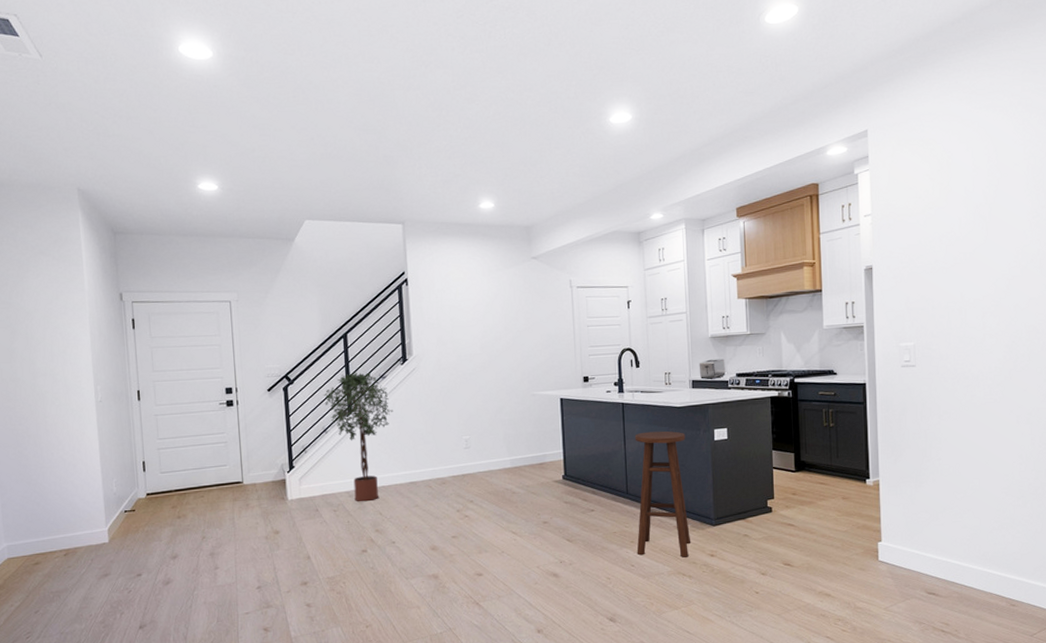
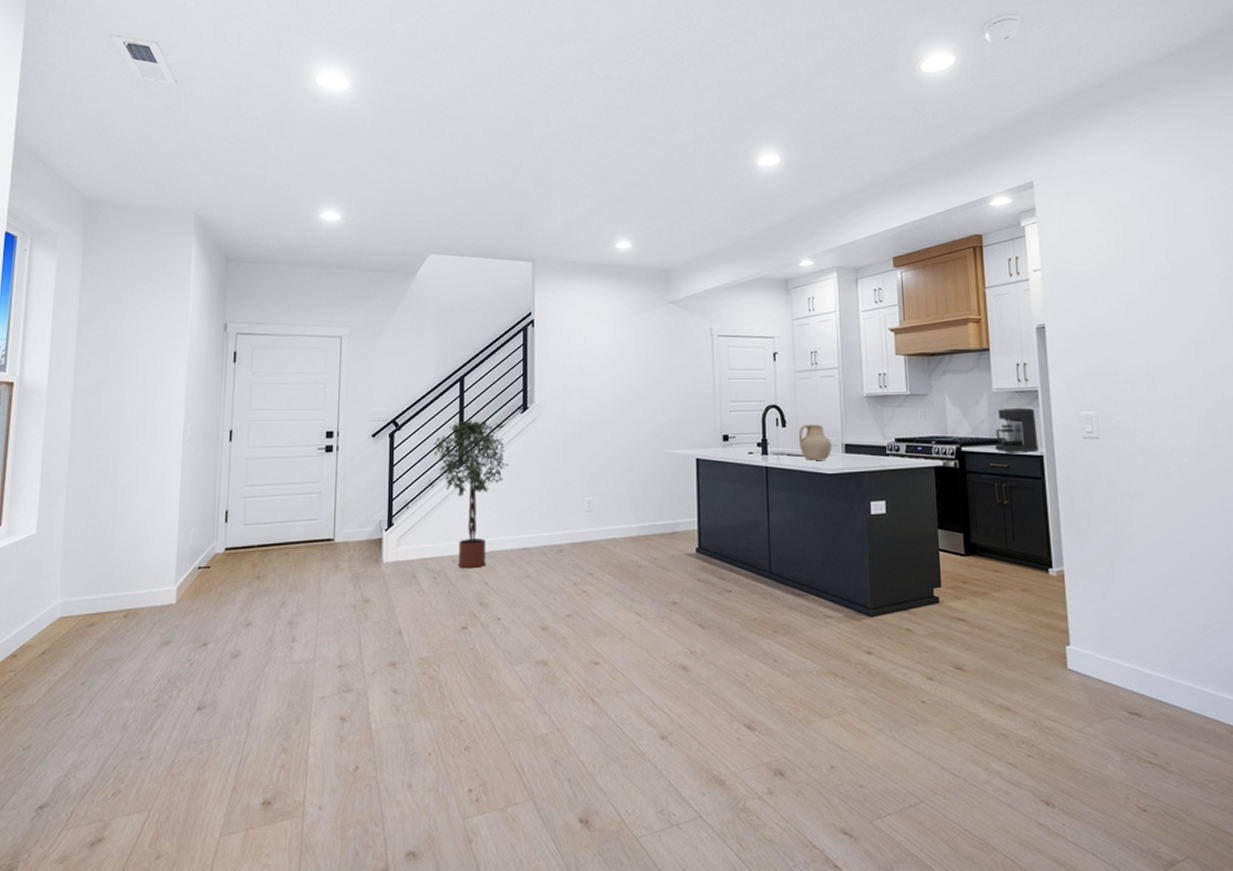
bar stool: present [635,431,690,558] -> none [779,501,843,654]
ceramic pitcher: none [650,364,681,397] -> present [798,424,832,462]
toaster: present [698,358,726,380] -> none [852,421,883,444]
coffee maker: none [824,341,862,383] -> present [995,407,1039,453]

